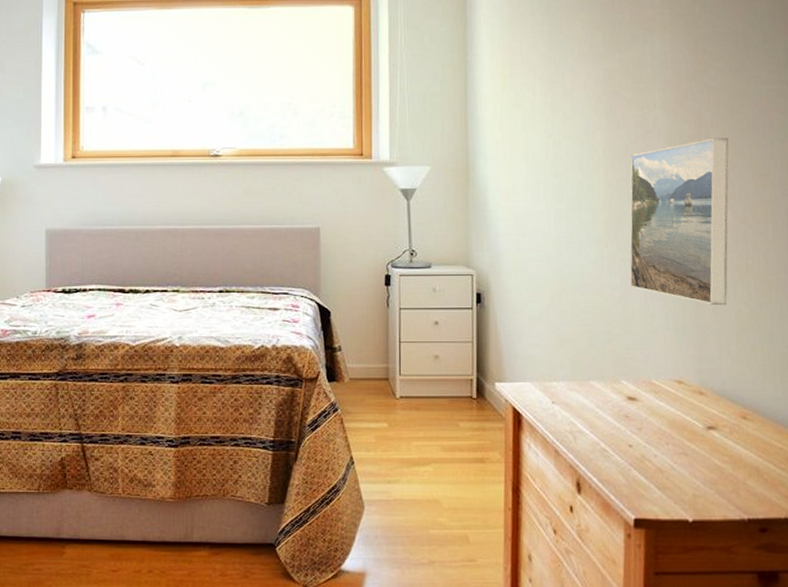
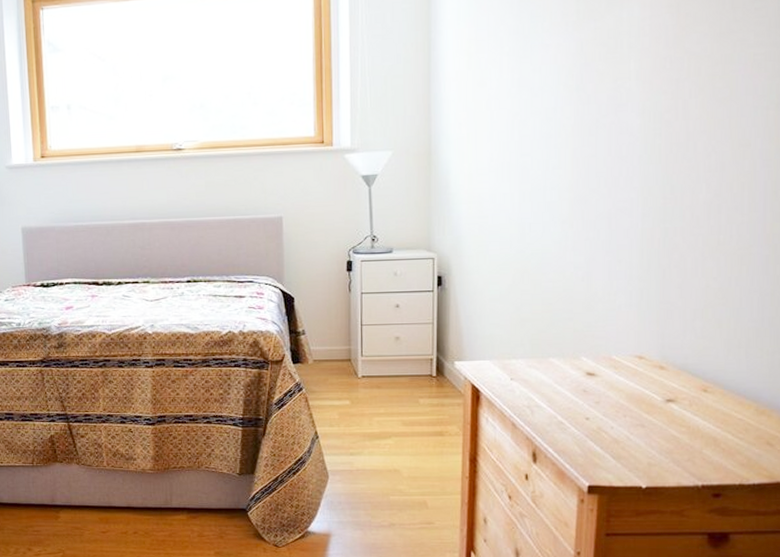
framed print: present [629,137,730,305] -> none [594,107,708,281]

